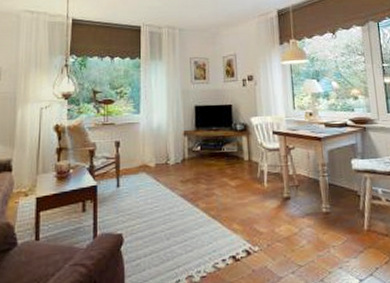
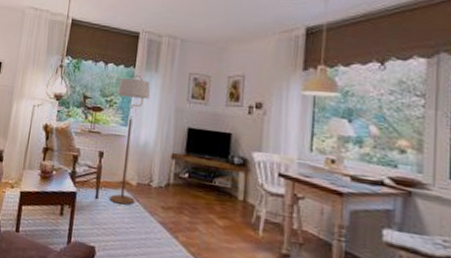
floor lamp: none [126,64,158,188] -> present [109,74,151,205]

